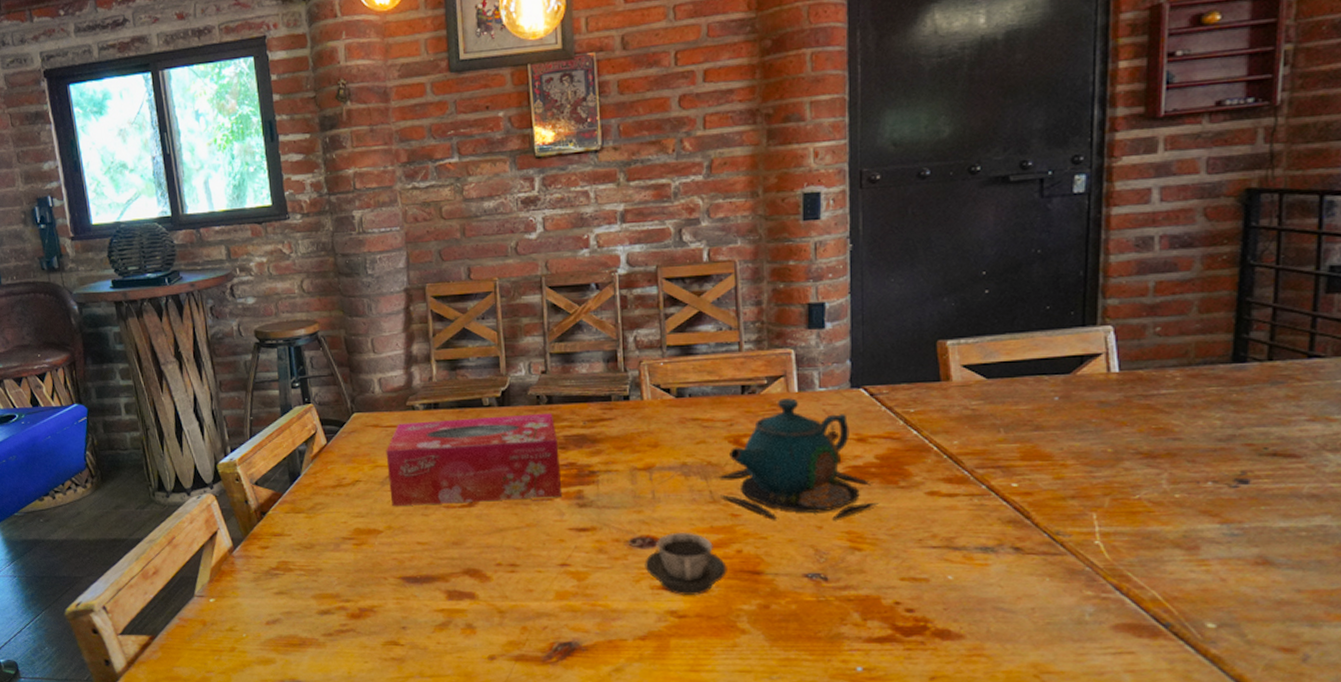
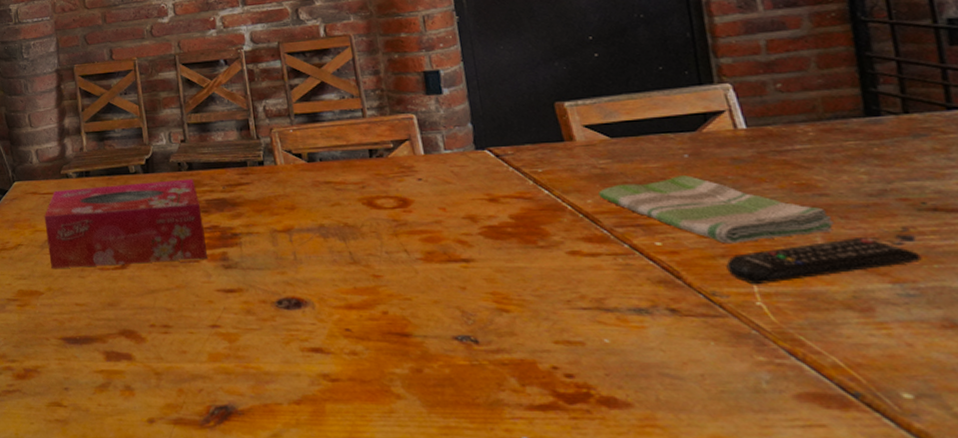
cup: present [644,533,727,595] -> none [292,294,375,358]
teapot: present [718,398,879,521] -> none [356,161,520,281]
dish towel: none [966,418,1181,486] -> present [598,175,834,244]
remote control: none [1074,481,1252,524] -> present [726,238,922,284]

